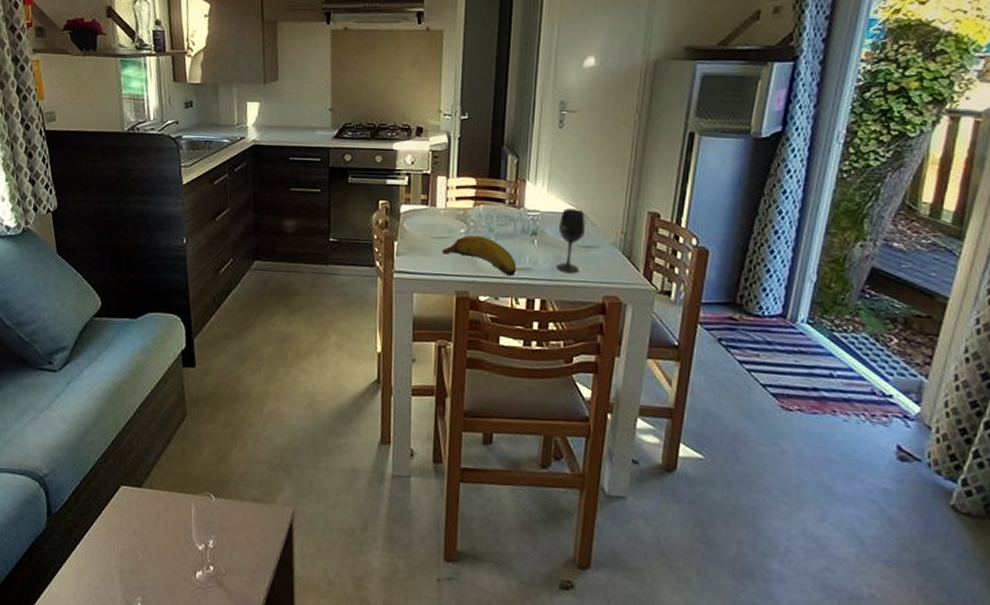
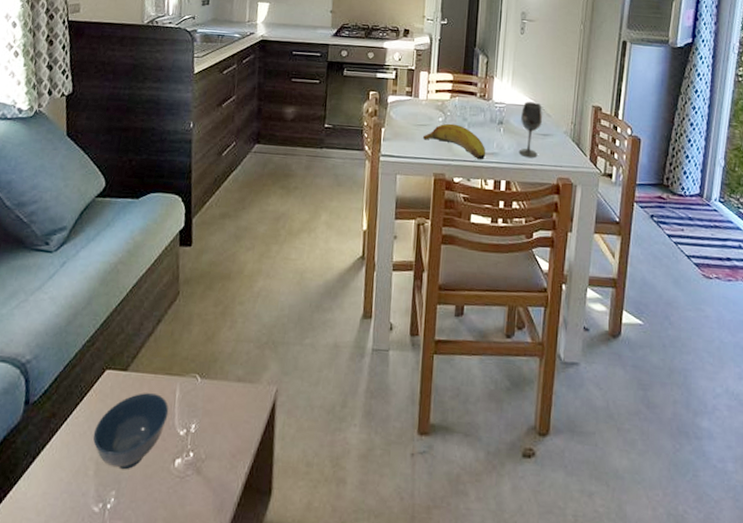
bowl: none [115,508,186,579] -> present [93,393,169,470]

